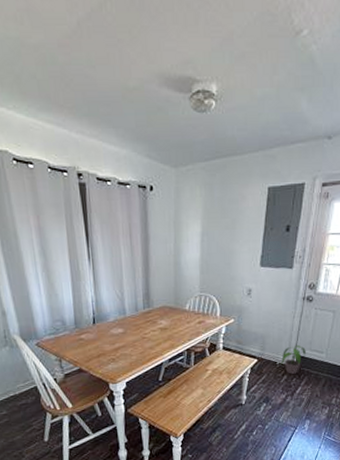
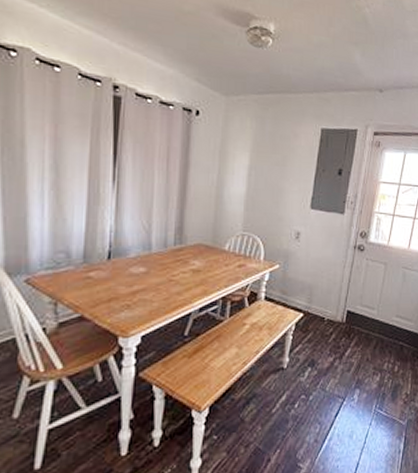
potted plant: present [280,344,306,375] -> none [329,298,356,334]

